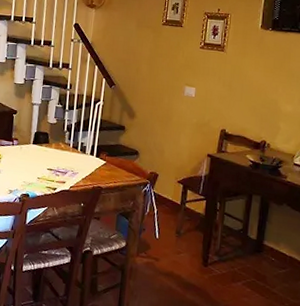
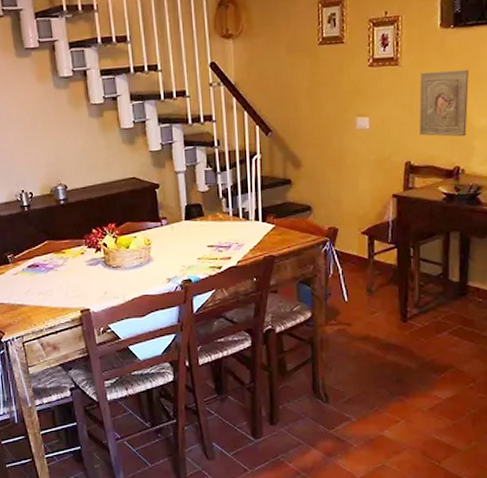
religious icon: none [235,60,281,118] -> present [419,69,469,137]

